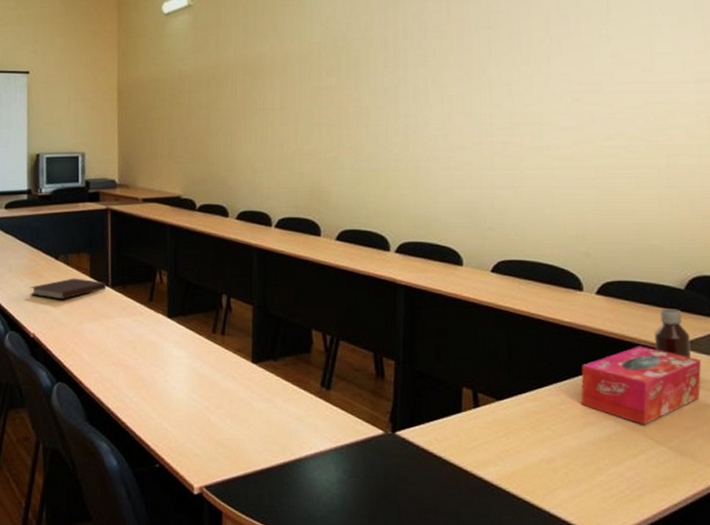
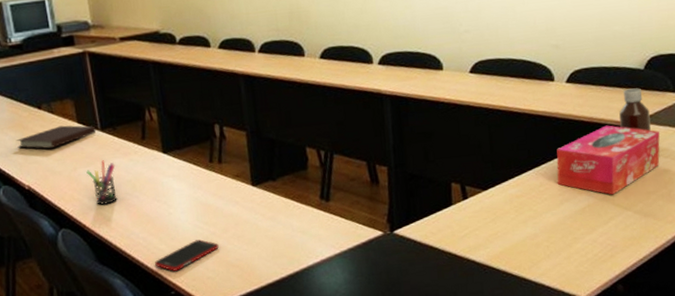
pen holder: none [91,317,120,364] -> present [86,160,117,206]
cell phone: none [144,412,210,443] -> present [155,239,219,271]

